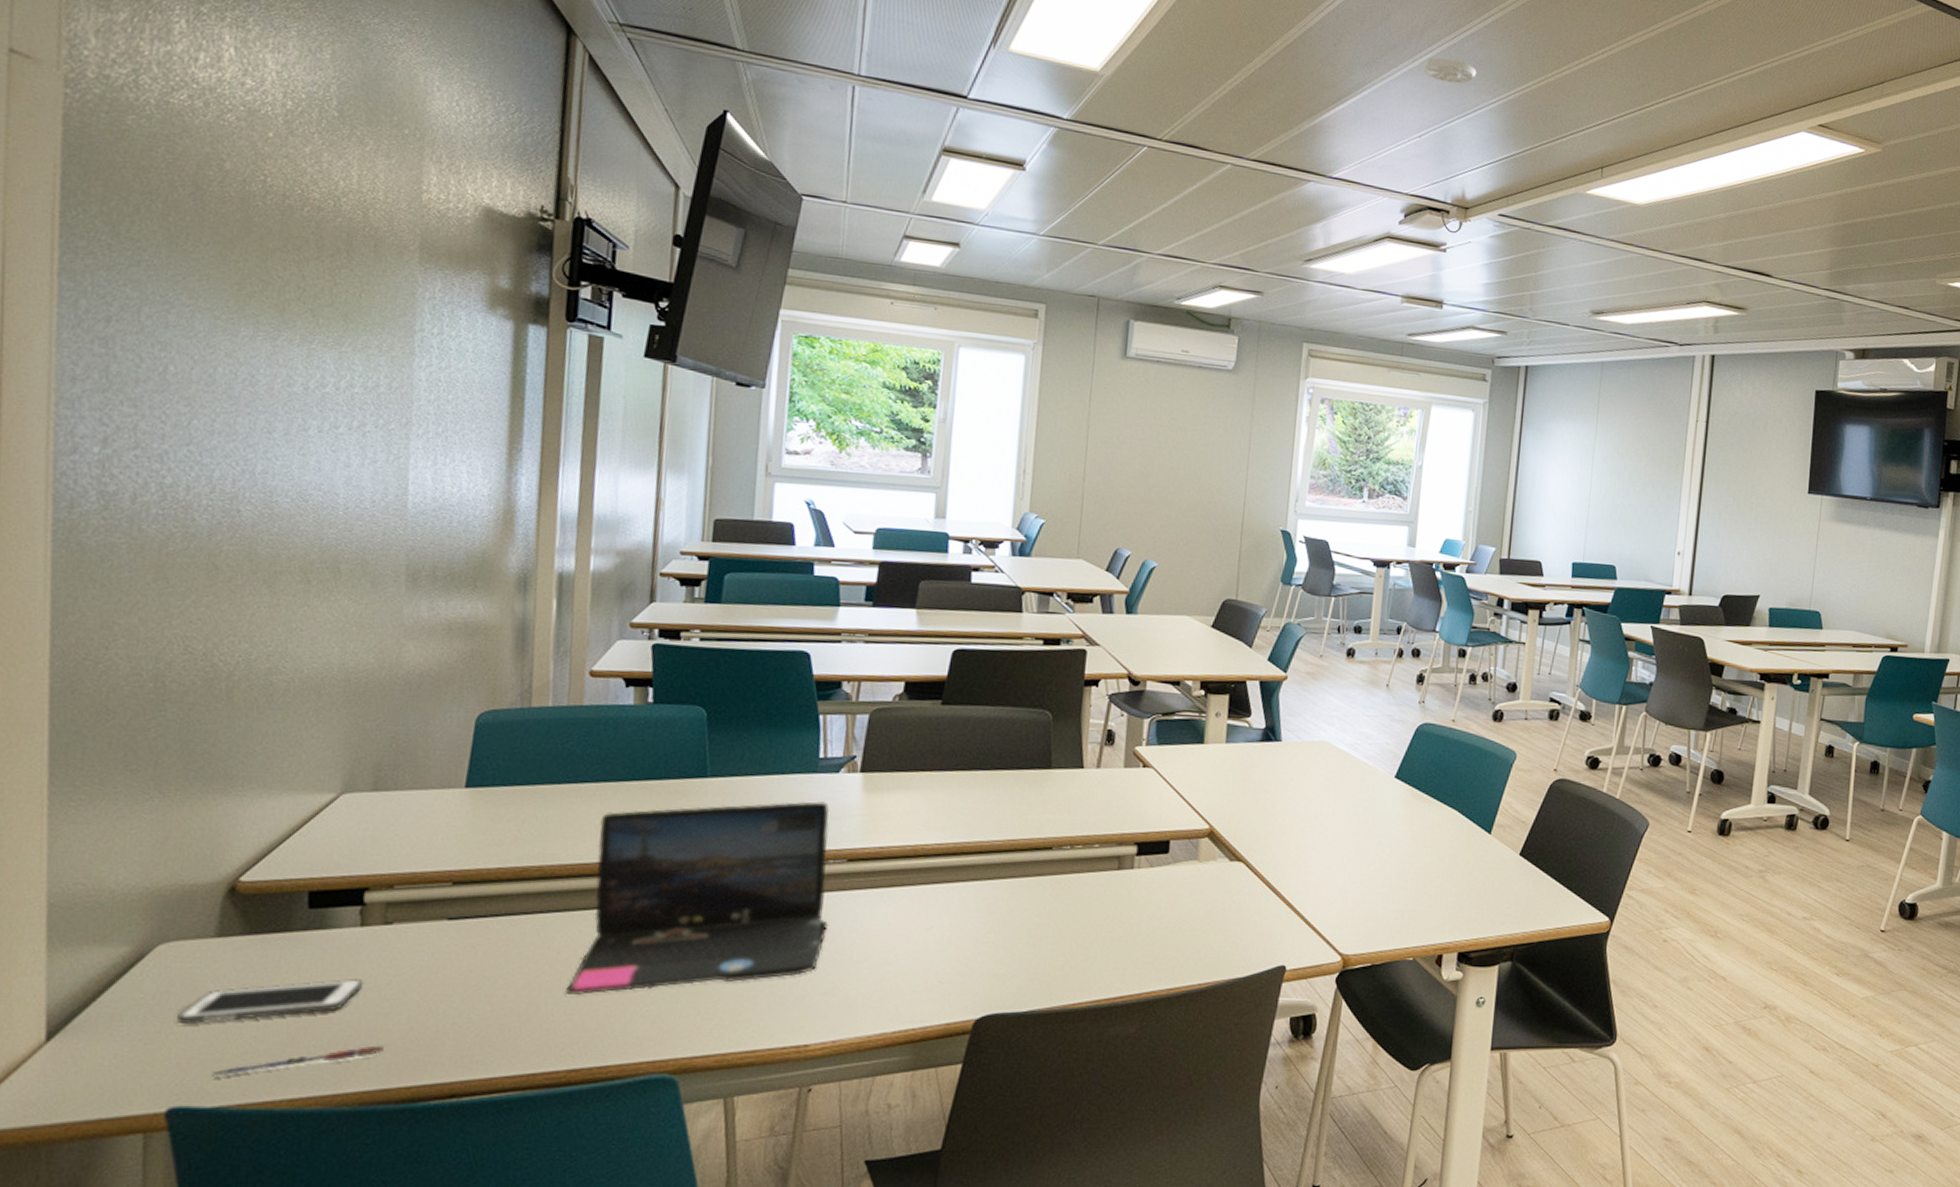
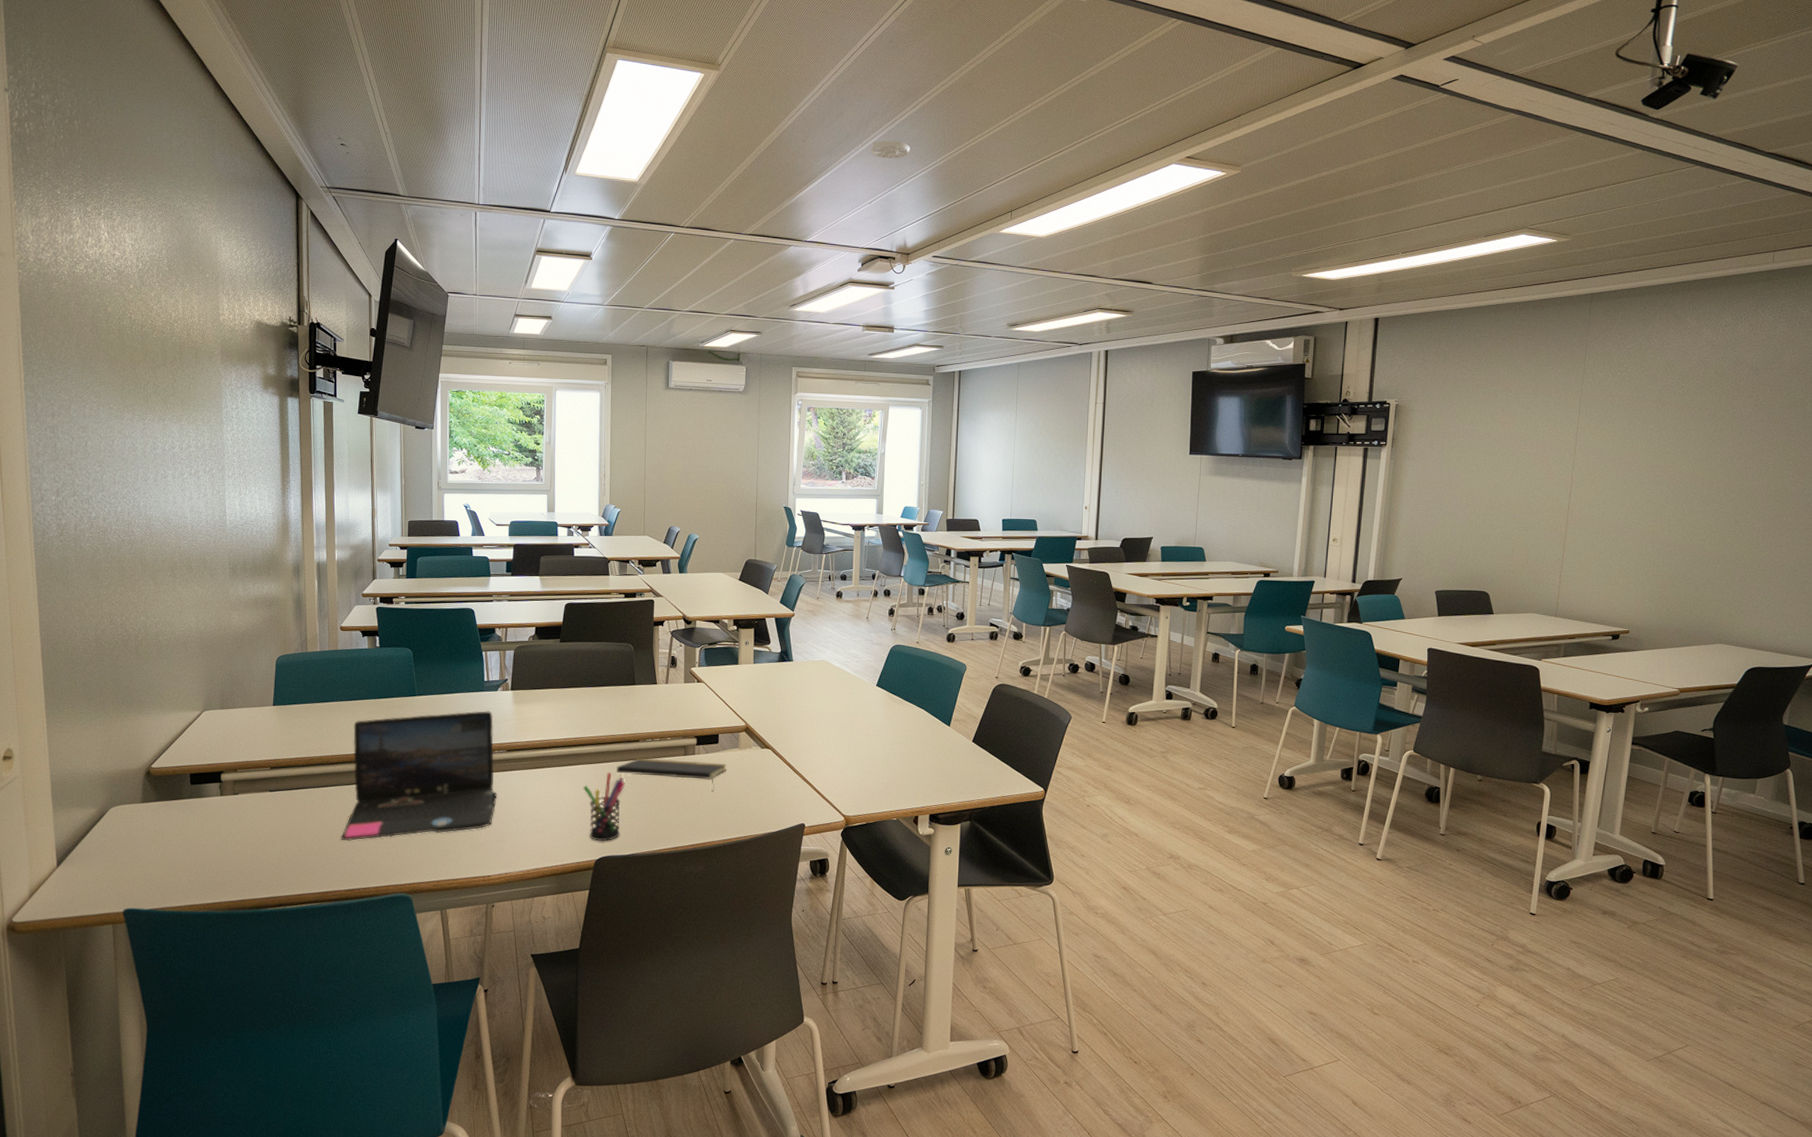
cell phone: present [177,979,363,1025] -> none [125,830,224,858]
pen: present [212,1045,384,1077] -> none [146,872,239,890]
pen holder: none [962,893,1028,993] -> present [583,772,626,842]
notepad: none [1015,872,1179,921] -> present [616,758,726,792]

